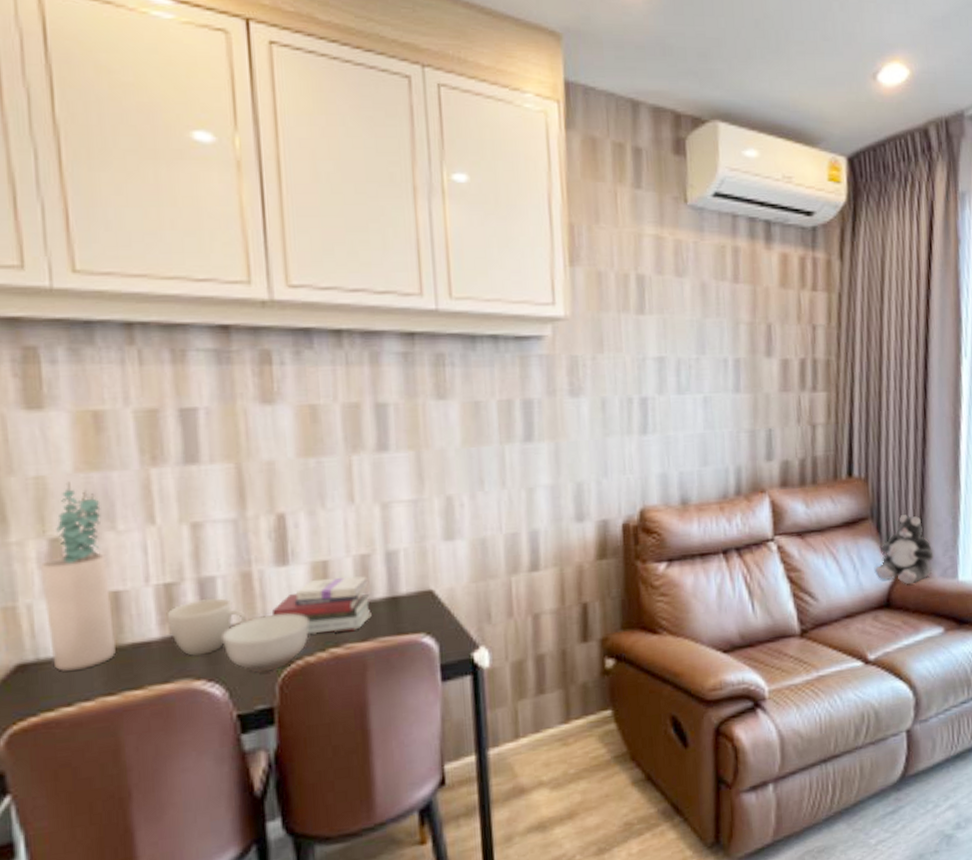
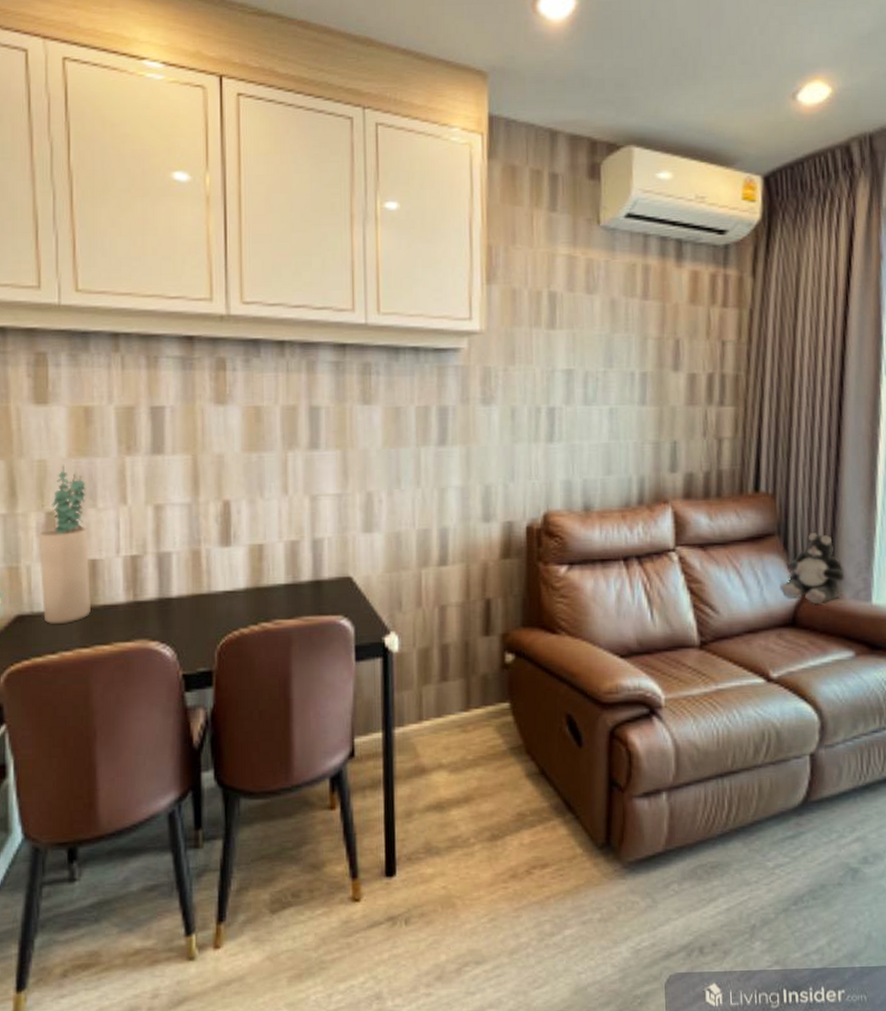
cup: present [168,598,246,656] -> none [133,570,194,620]
bowl: present [222,613,309,672] -> none [174,589,245,639]
books: present [271,576,372,634] -> none [215,560,298,610]

